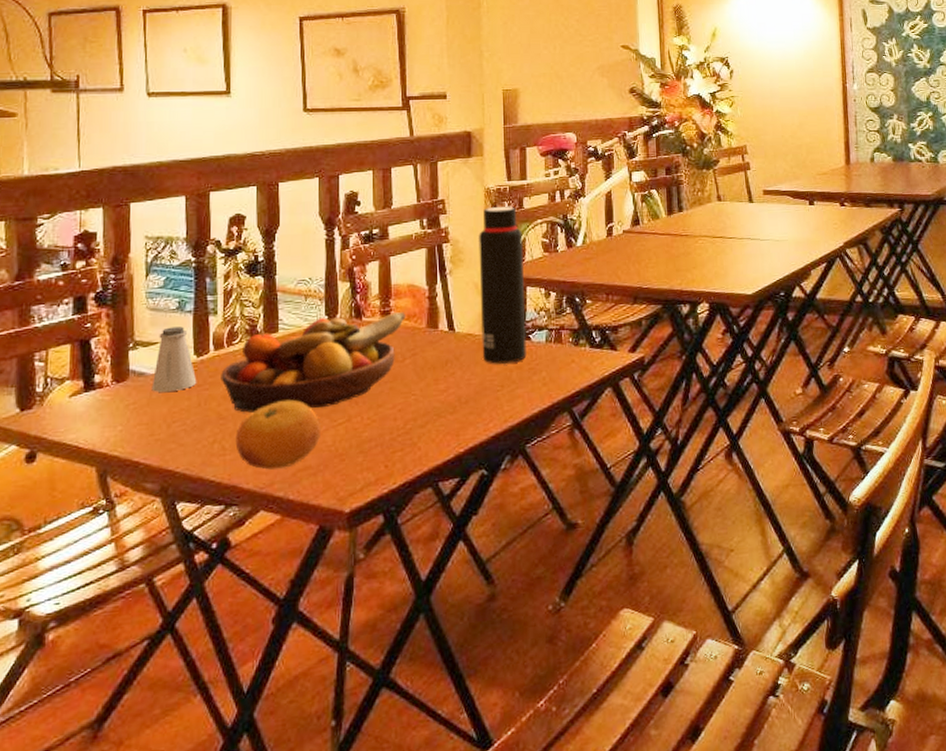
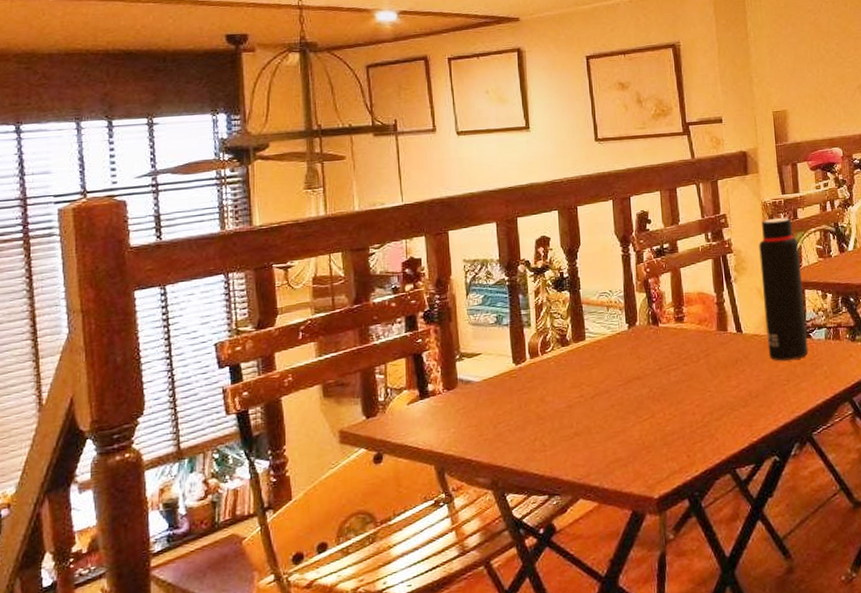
saltshaker: present [151,326,197,393] -> none [478,338,517,398]
fruit bowl: present [221,312,406,414] -> none [537,317,698,413]
fruit: present [235,399,320,470] -> none [554,400,628,463]

